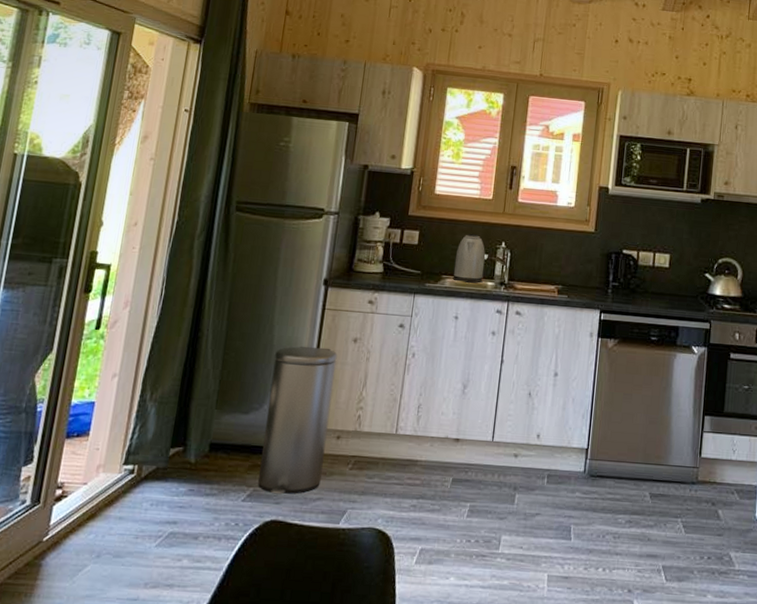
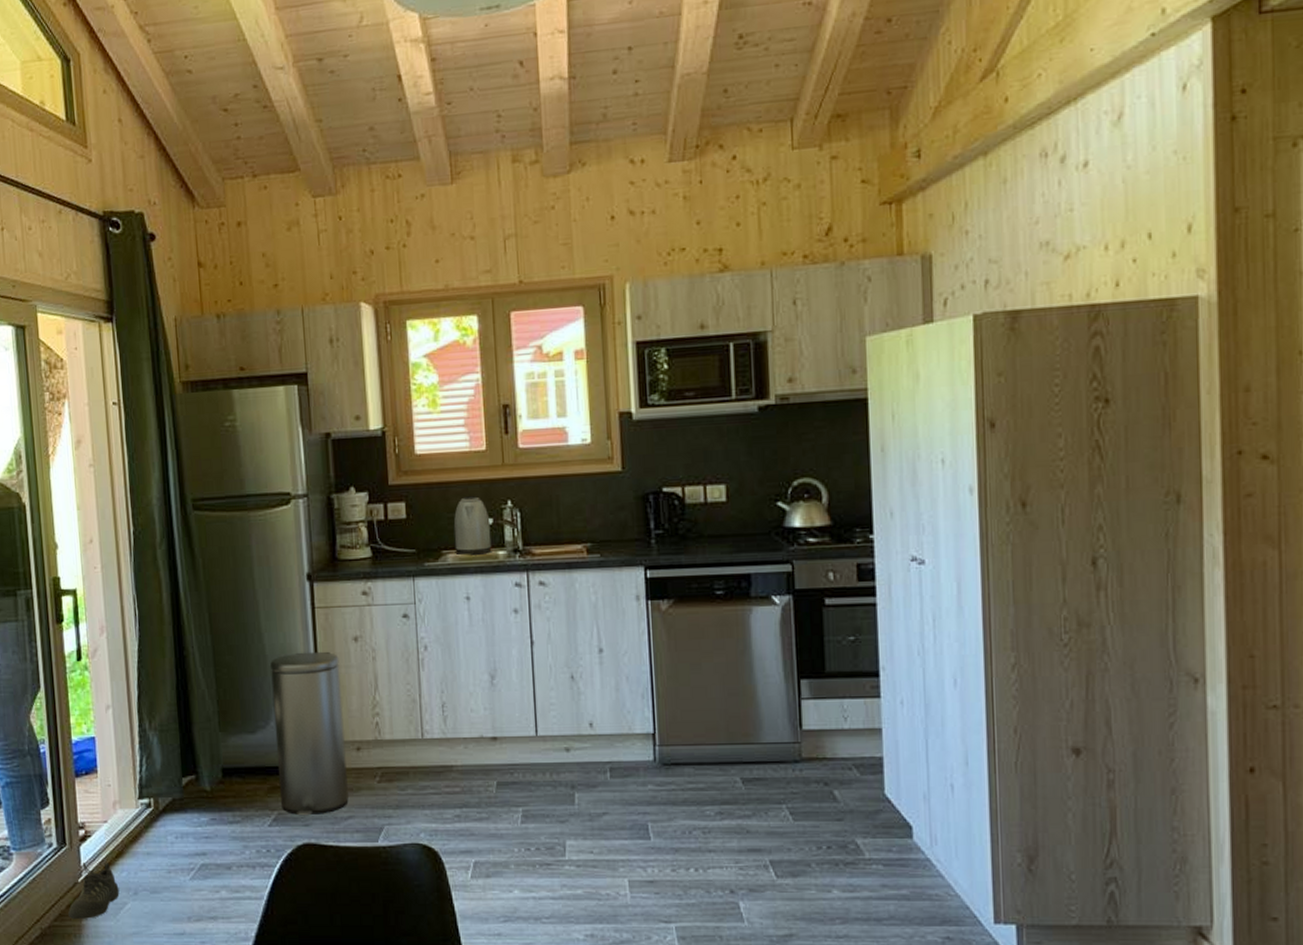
shoe: none [24,521,83,579] -> present [68,862,120,920]

